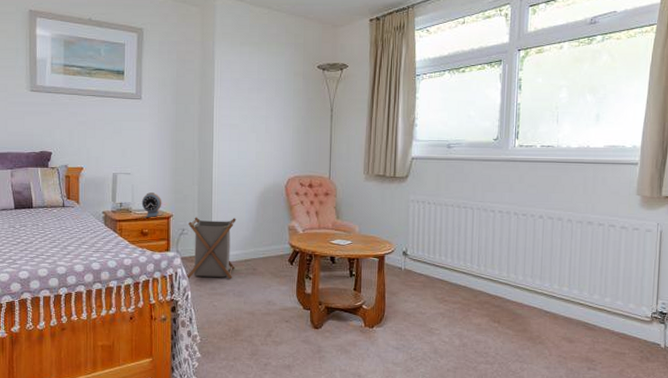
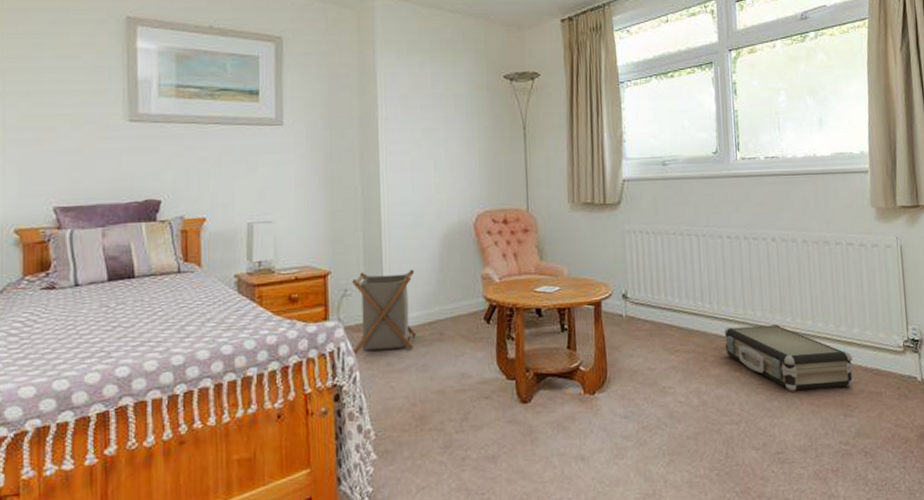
alarm clock: present [141,191,163,218] -> none [287,243,318,279]
briefcase: none [487,286,602,346] -> present [724,324,854,391]

